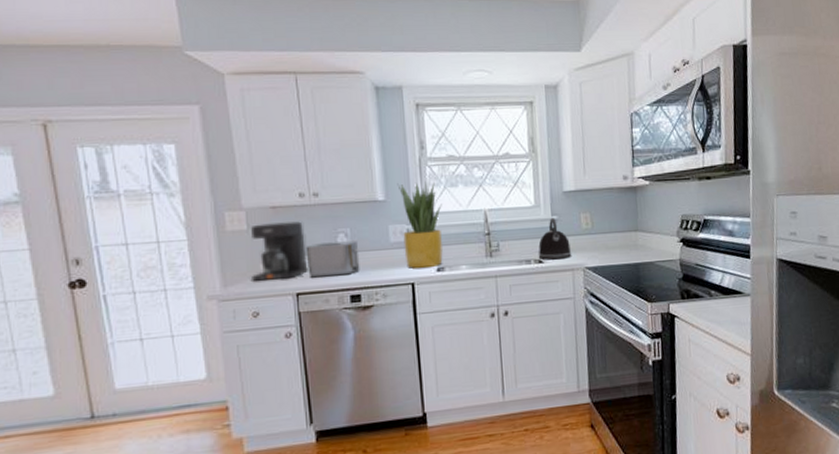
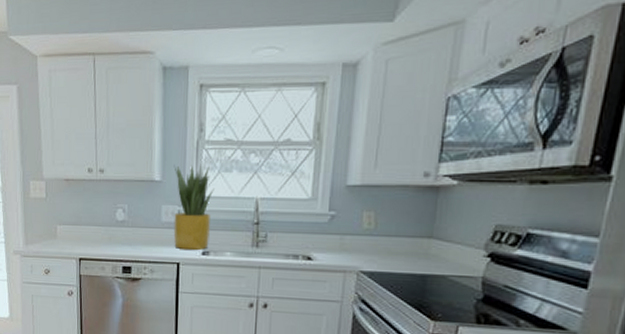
coffee maker: present [251,221,308,281] -> none [46,194,90,245]
toaster: present [305,241,360,278] -> none [89,216,134,248]
kettle: present [538,218,572,260] -> none [307,213,347,259]

